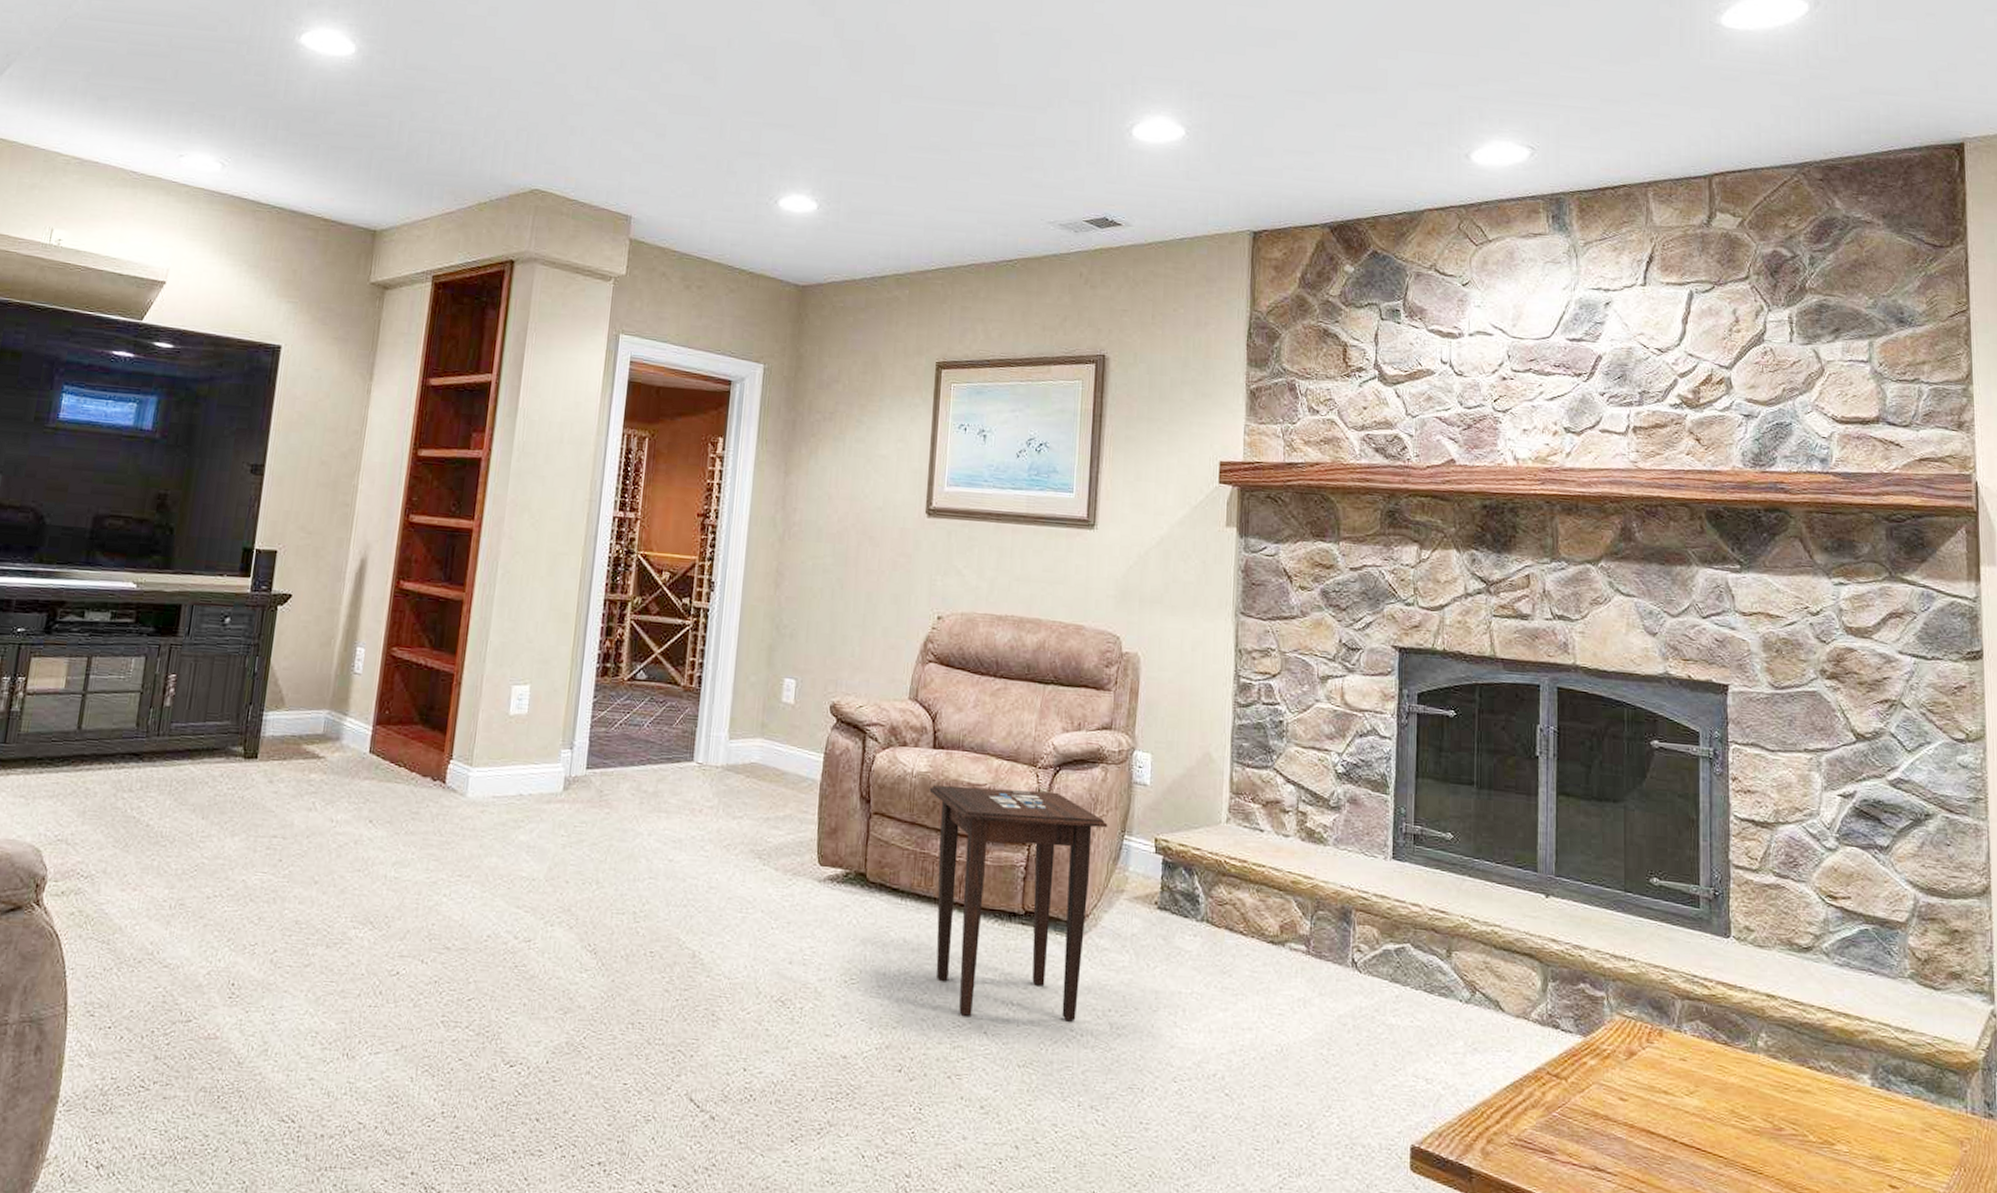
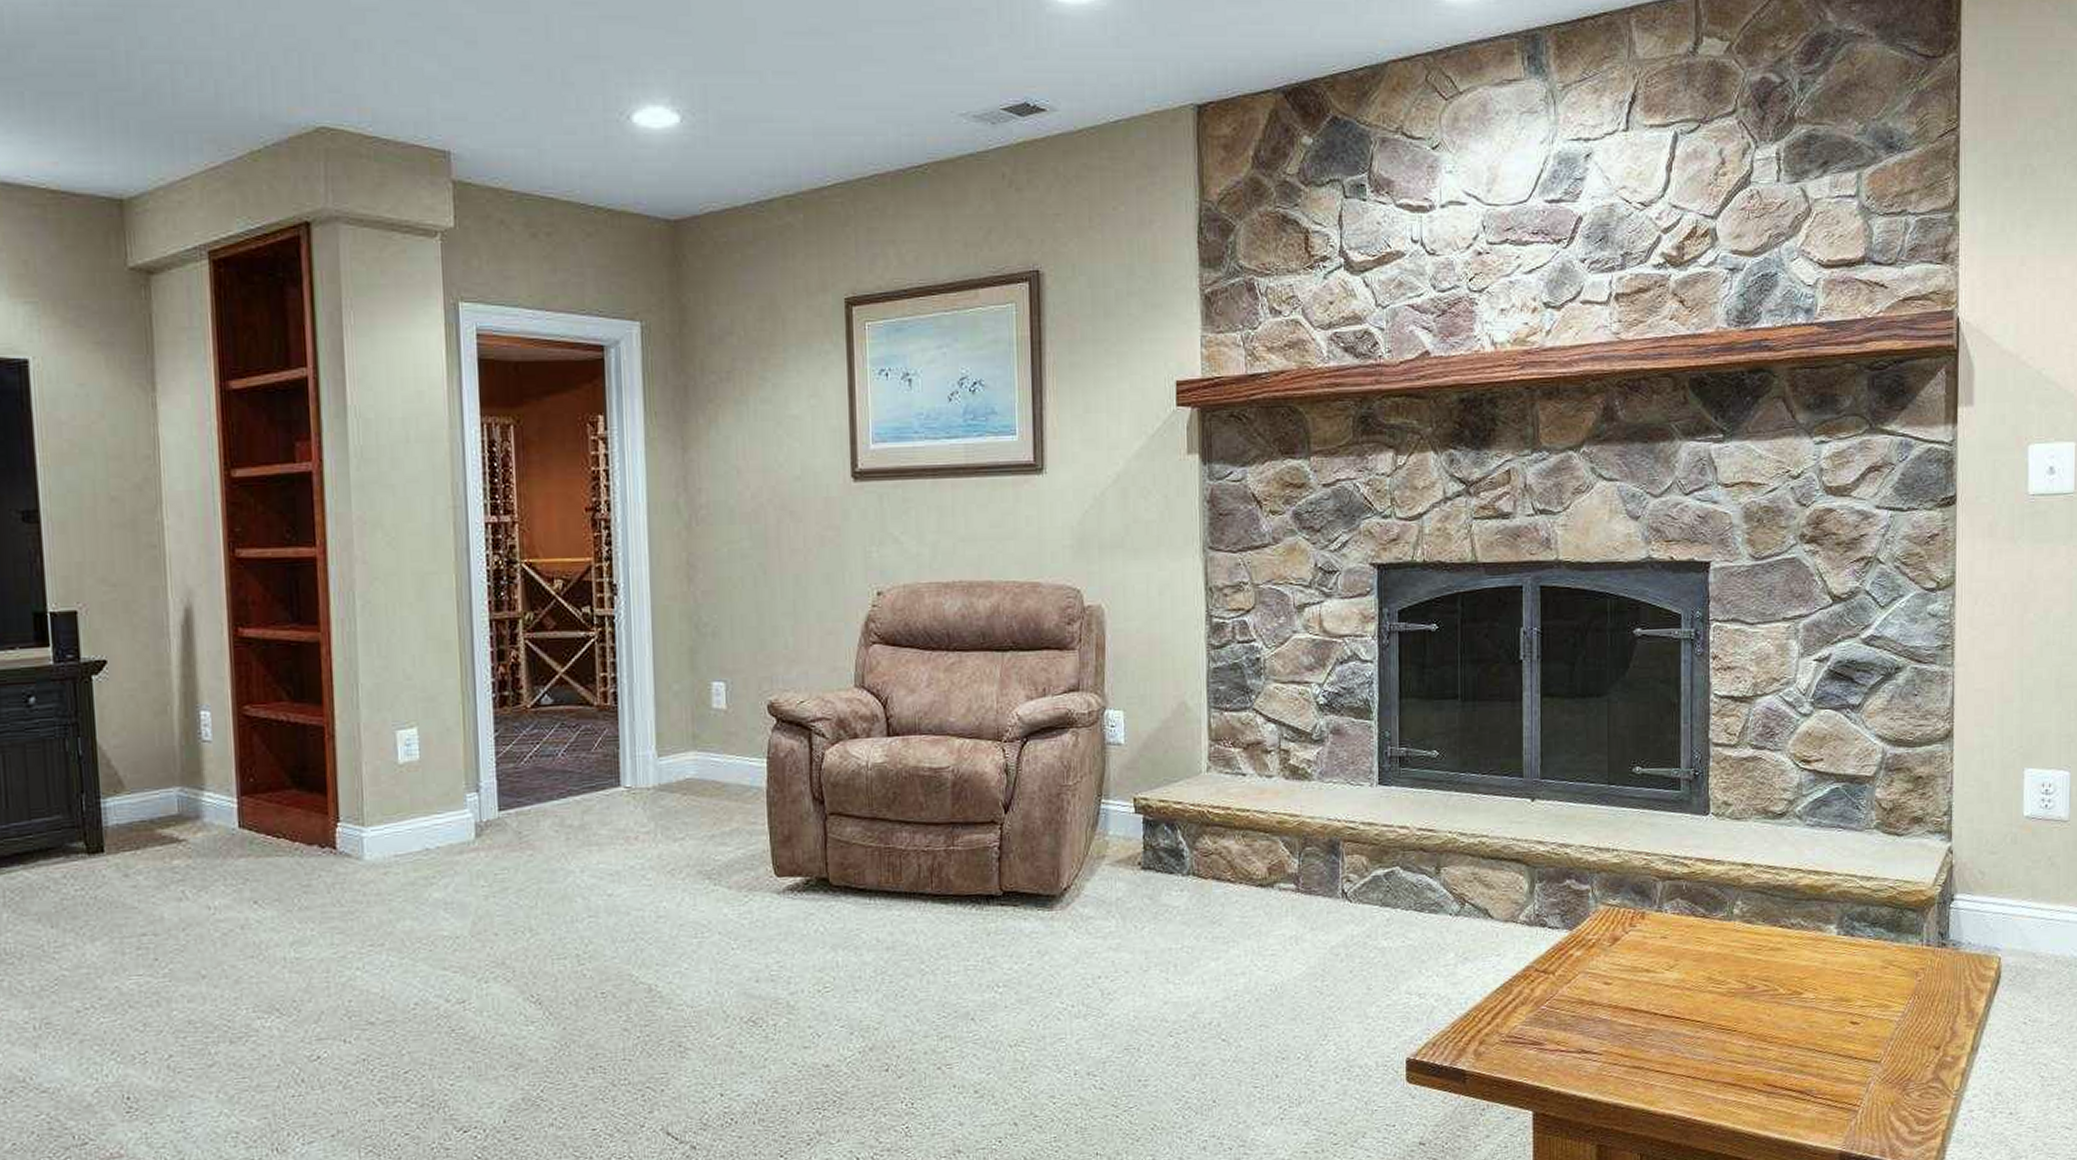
side table: present [929,785,1108,1021] -> none [887,764,1083,1006]

